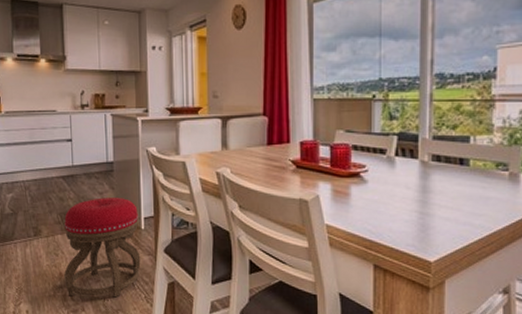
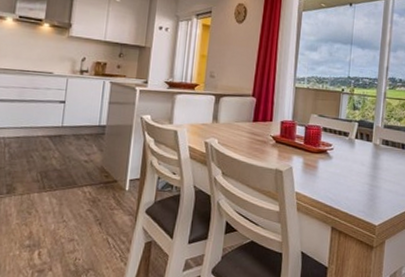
stool: present [64,197,141,298] -> none [34,158,124,257]

